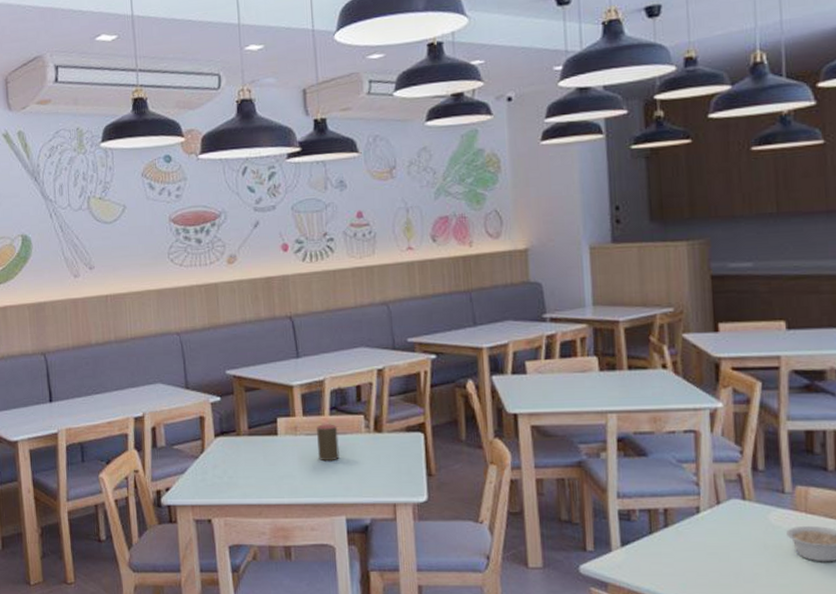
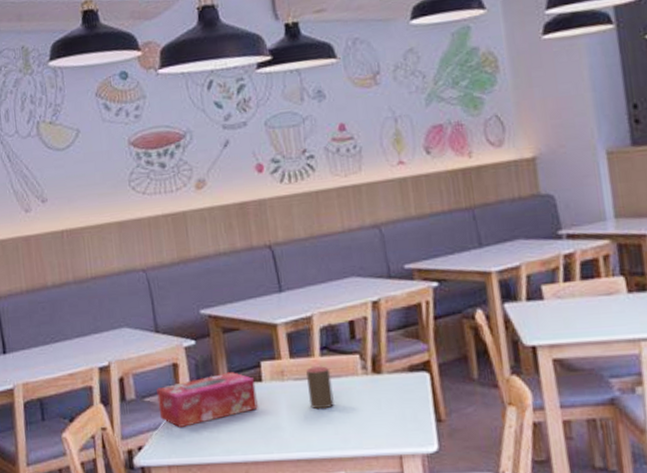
tissue box: none [184,426,273,472] -> present [157,372,258,427]

